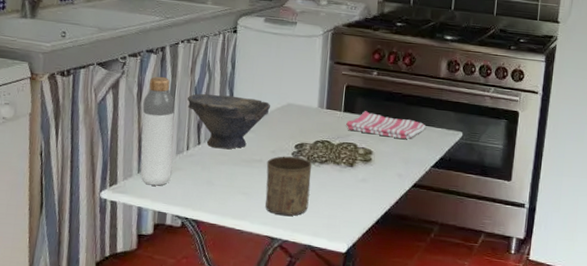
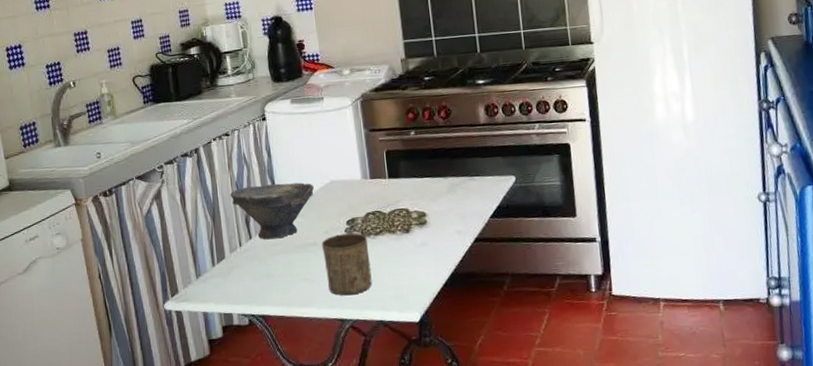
bottle: present [140,76,175,186] -> none [187,178,231,289]
dish towel: present [346,111,426,139] -> none [393,173,476,196]

